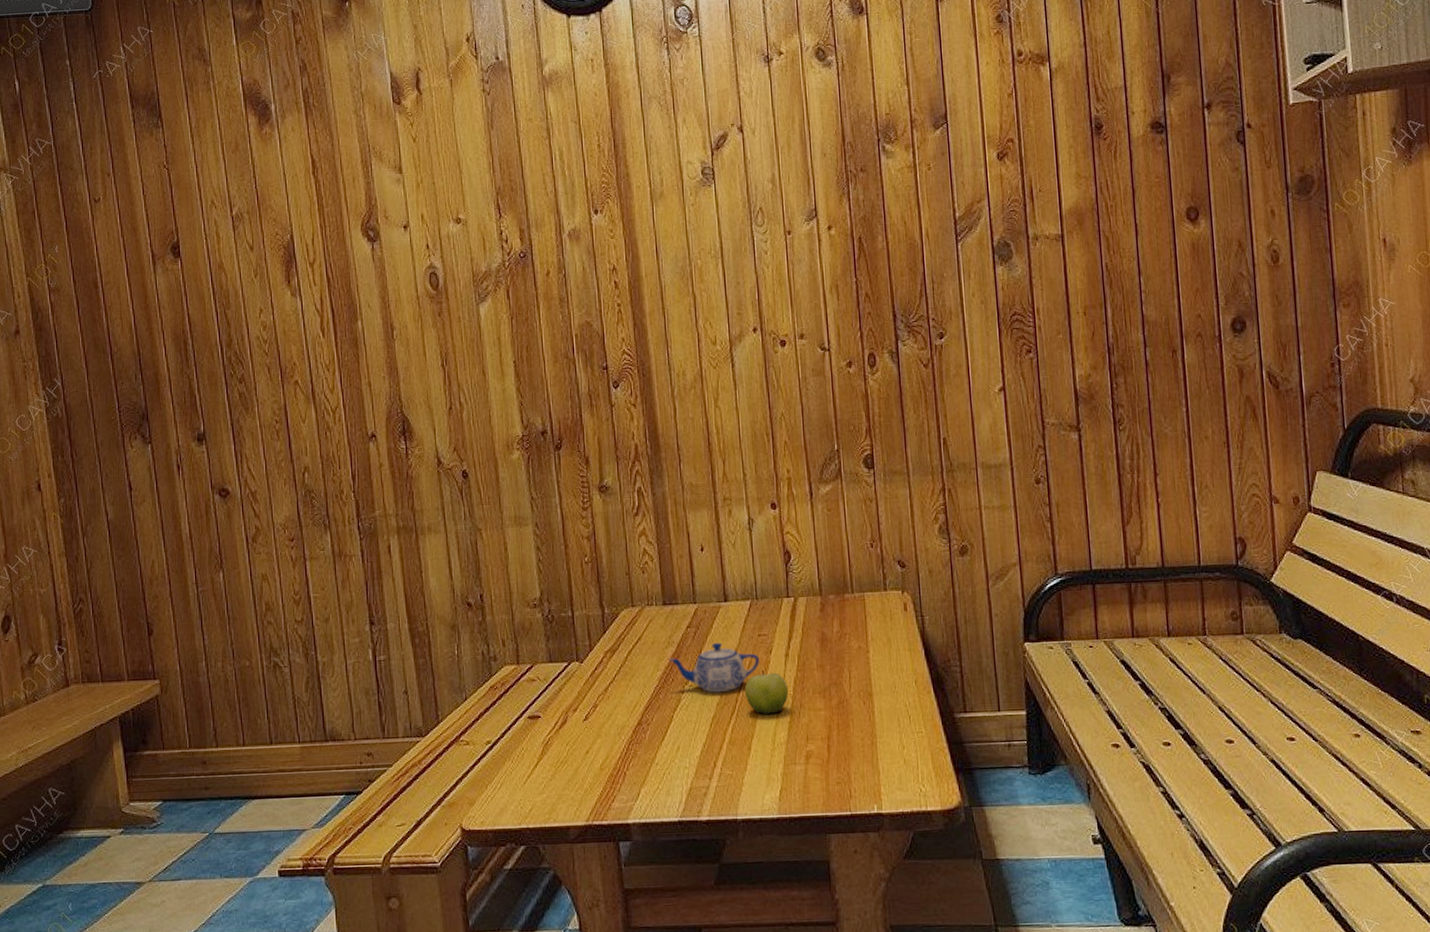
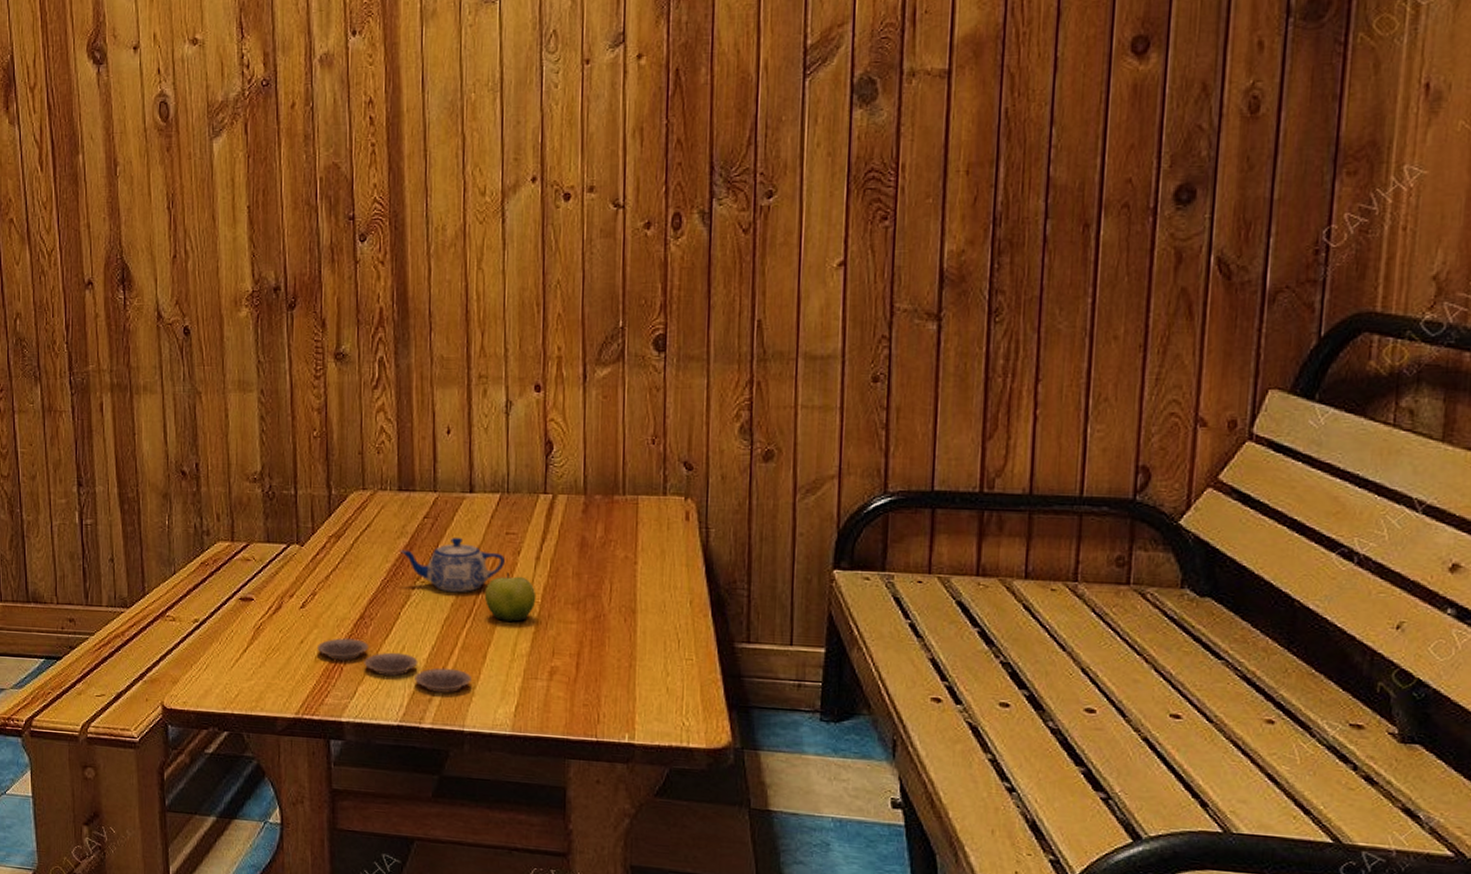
plate: none [602,744,740,786] -> present [318,638,471,693]

